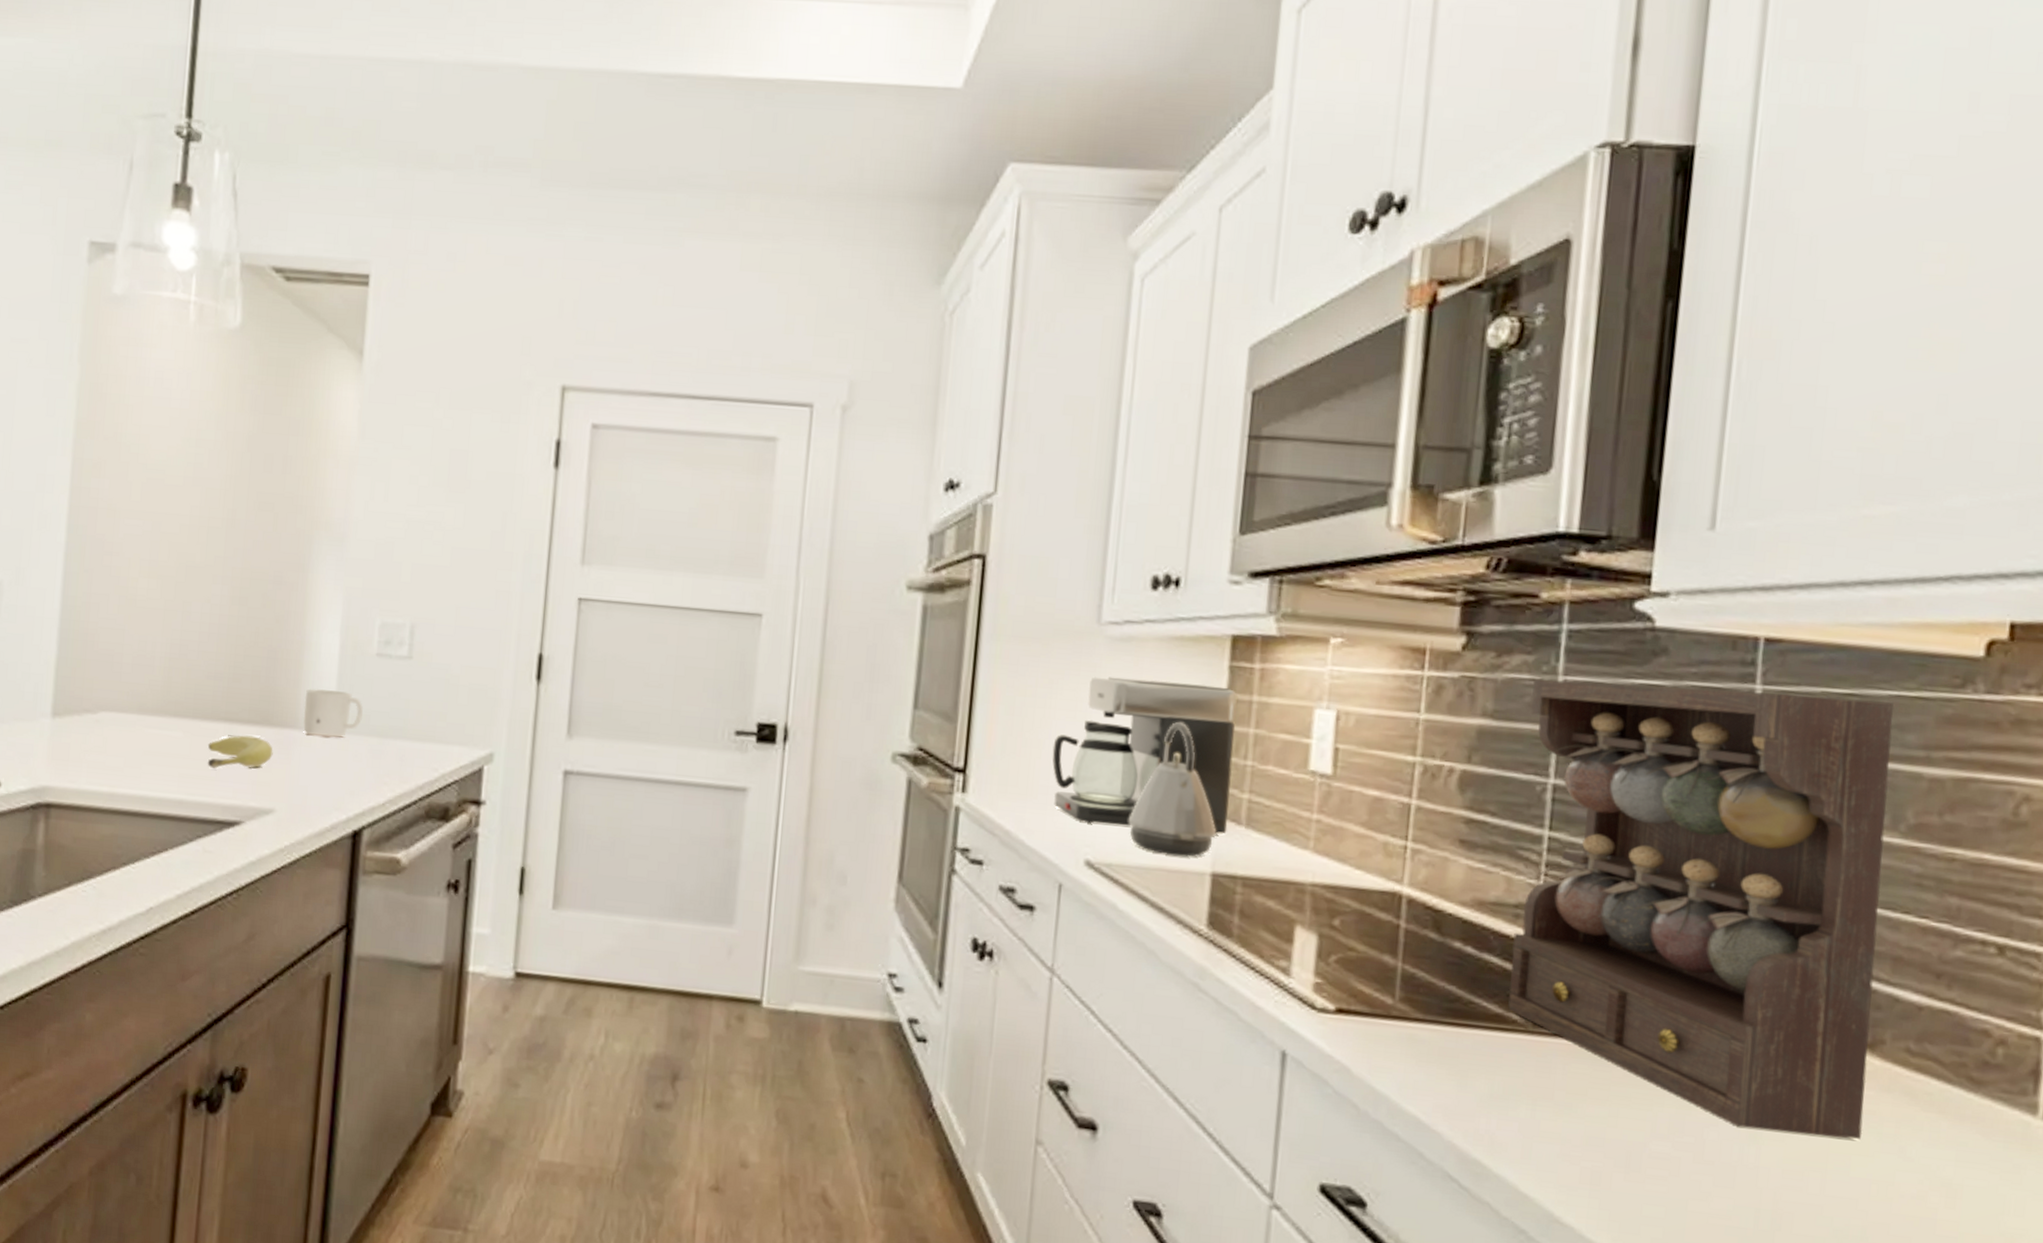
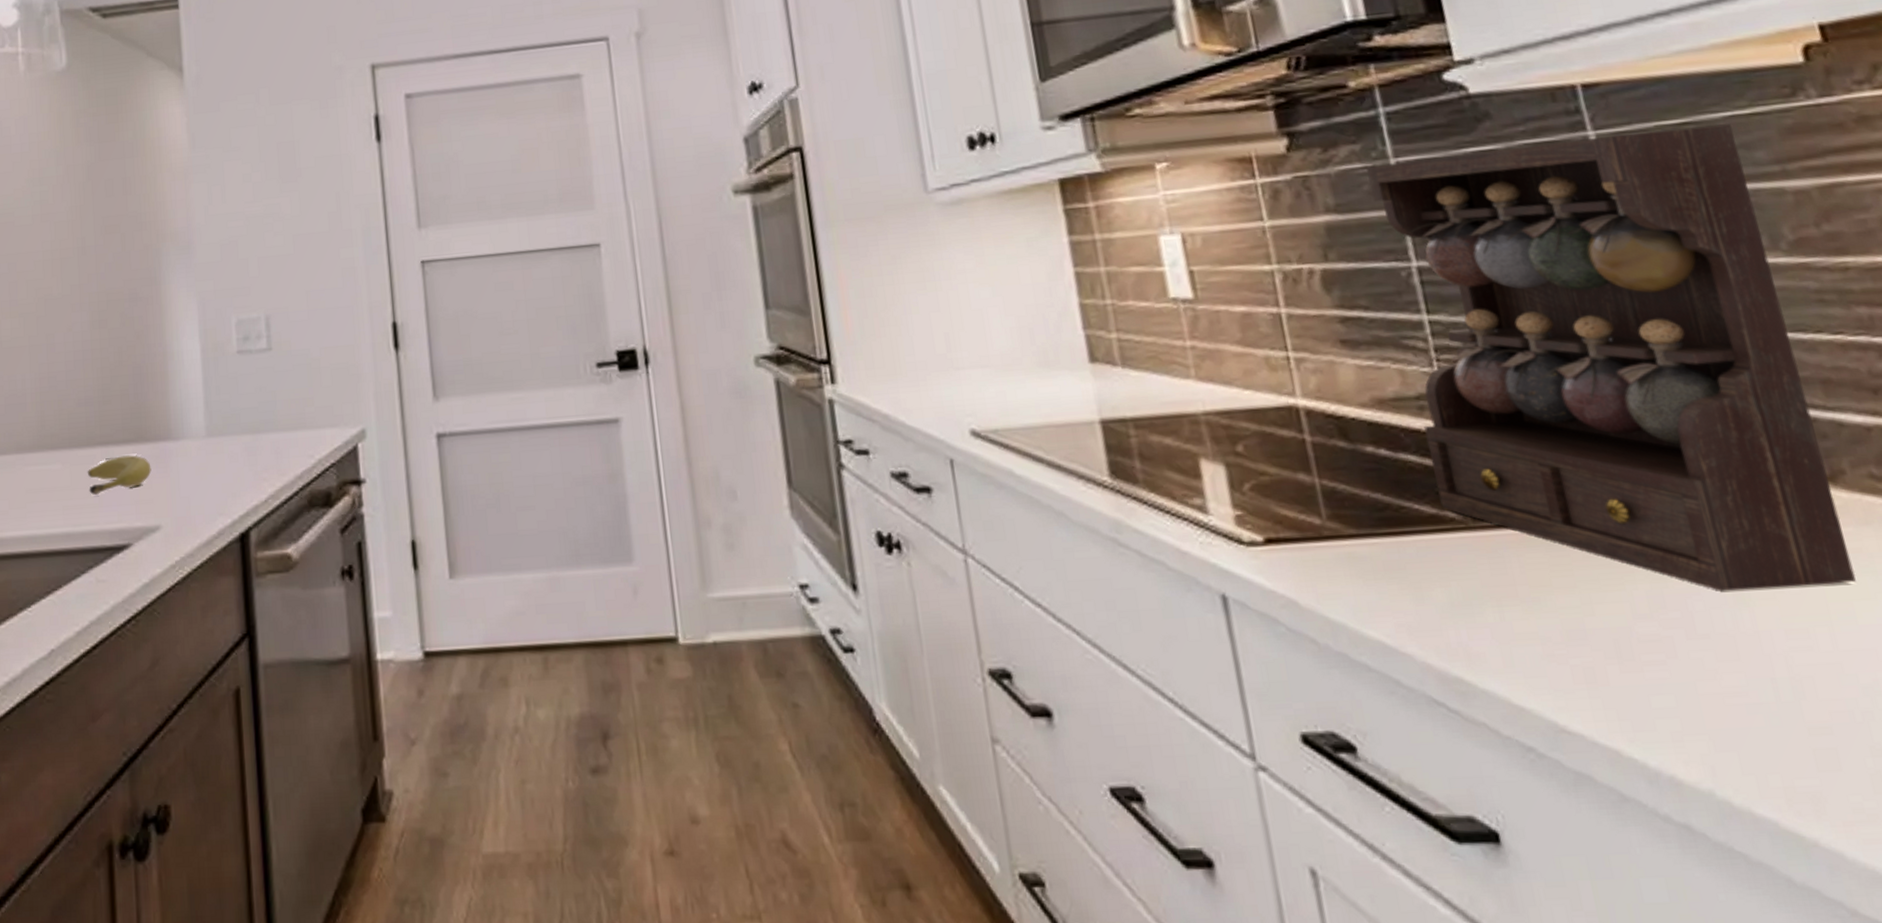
mug: present [303,688,363,738] -> none [174,394,233,445]
coffee maker: present [1052,677,1237,834] -> none [910,231,1105,392]
kettle: present [1128,721,1217,856] -> none [1003,273,1095,409]

